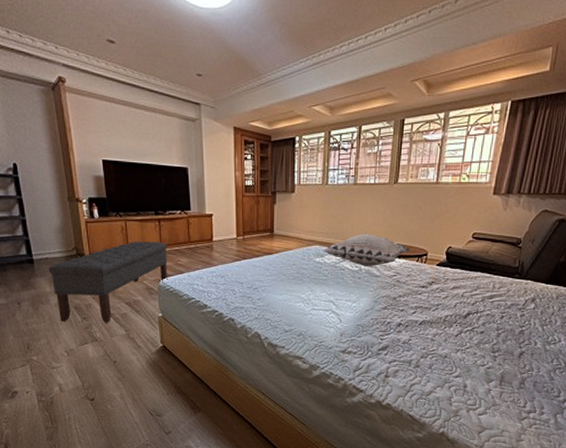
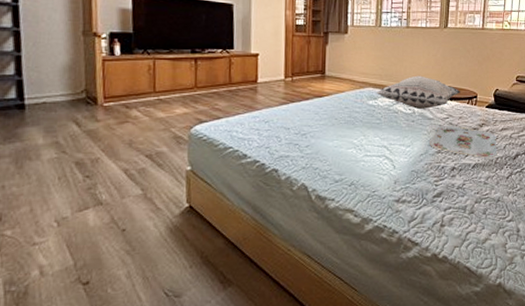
bench: present [48,241,168,323] -> none [44,82,204,183]
serving tray: none [375,283,448,316] -> present [428,126,497,159]

